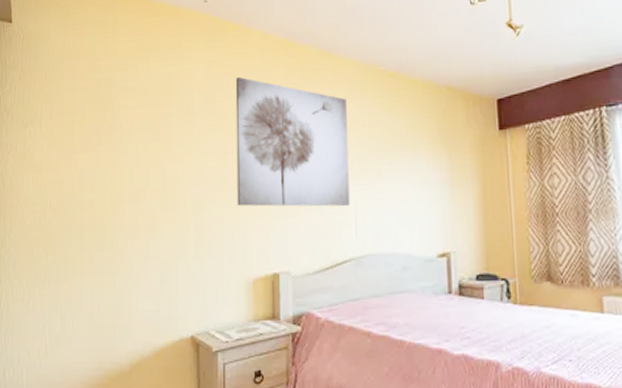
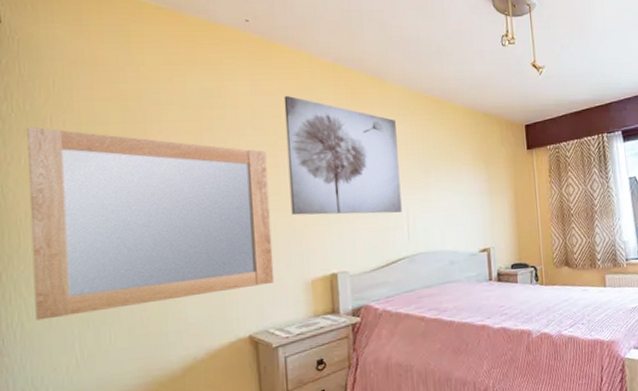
home mirror: none [18,117,218,303] -> present [27,127,275,321]

